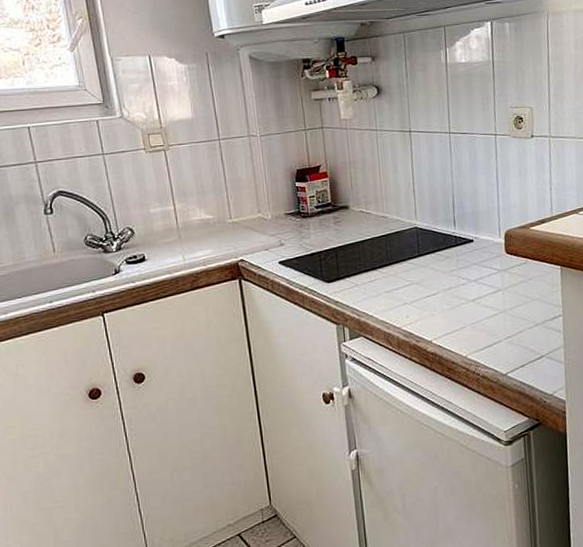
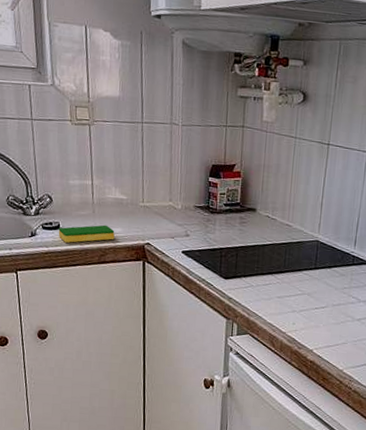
dish sponge: none [144,248,205,274] -> present [58,225,115,243]

